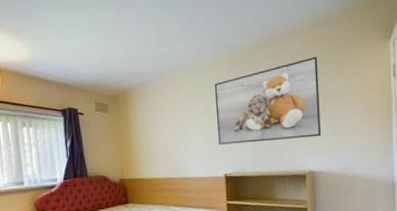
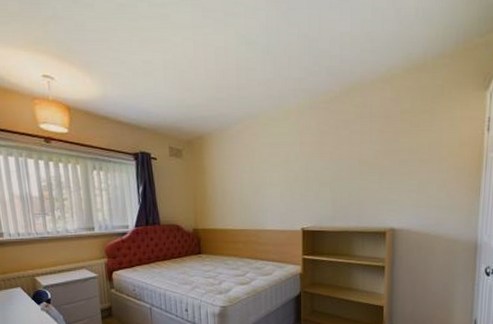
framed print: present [214,56,321,145] -> none [295,106,408,197]

